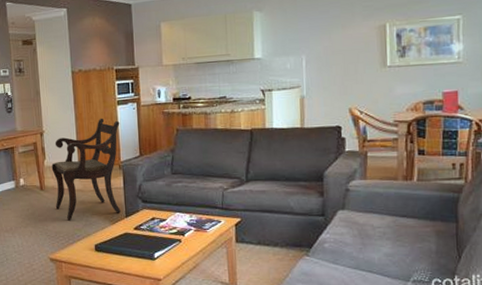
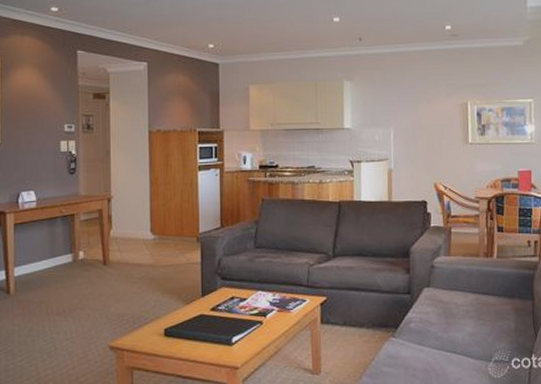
armchair: present [51,118,121,221] -> none [119,184,200,301]

